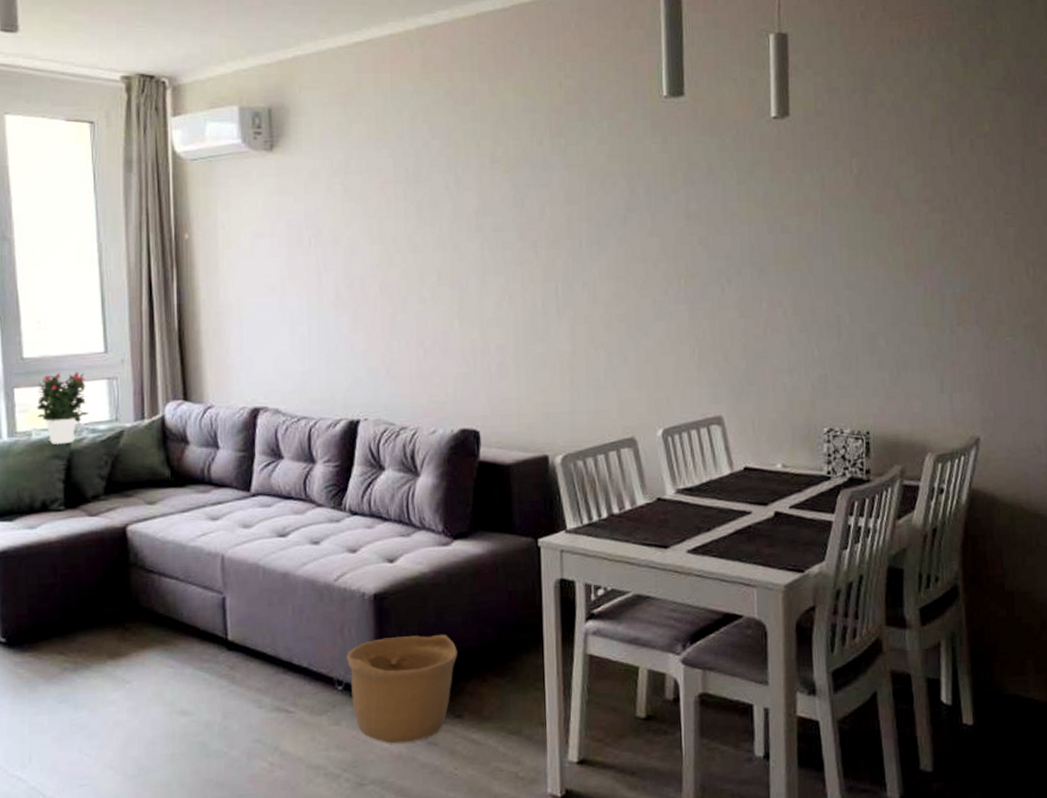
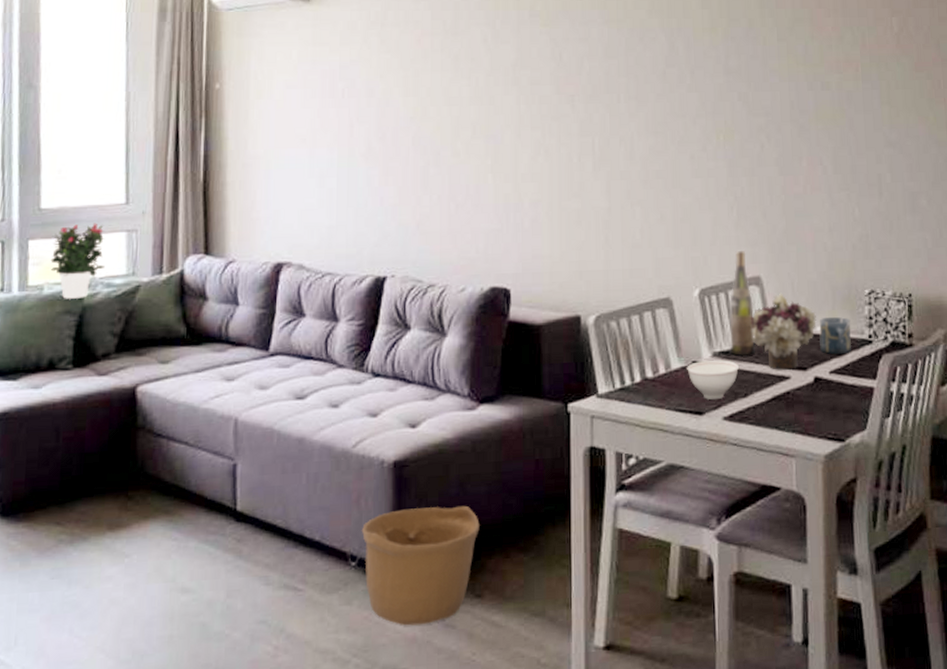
bowl: none [652,497,703,535] -> present [687,360,740,400]
wine bottle: none [692,391,717,493] -> present [729,250,754,357]
flower arrangement: none [712,432,777,506] -> present [750,293,816,370]
cup: none [779,454,811,491] -> present [819,316,852,355]

